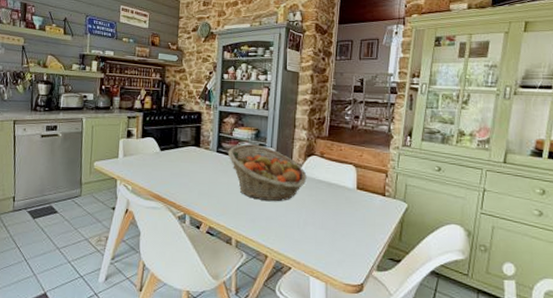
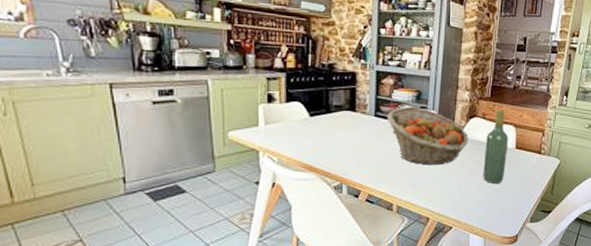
wine bottle: none [323,149,349,225] -> present [483,110,509,183]

